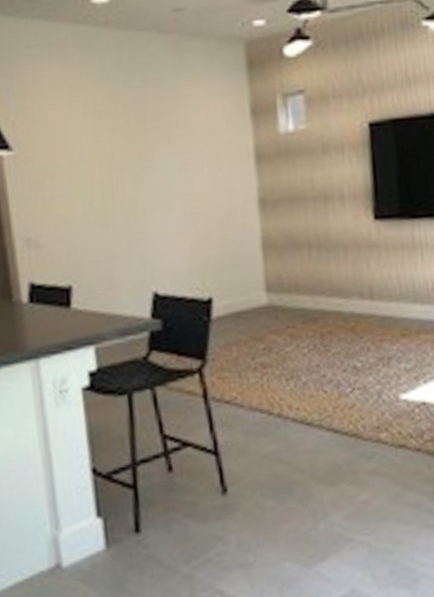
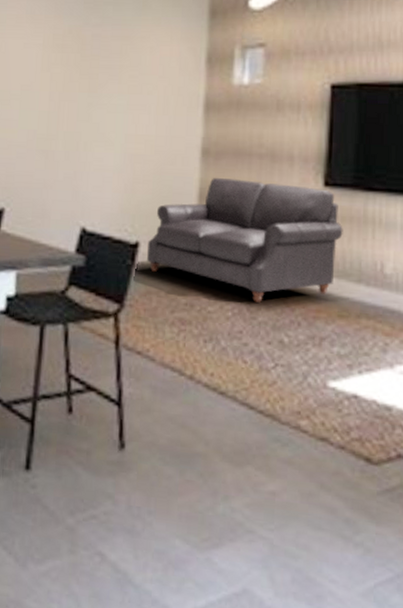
sofa: none [220,222,396,336] -> present [147,177,343,303]

